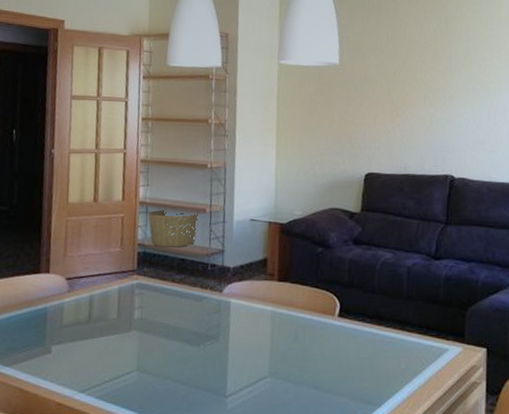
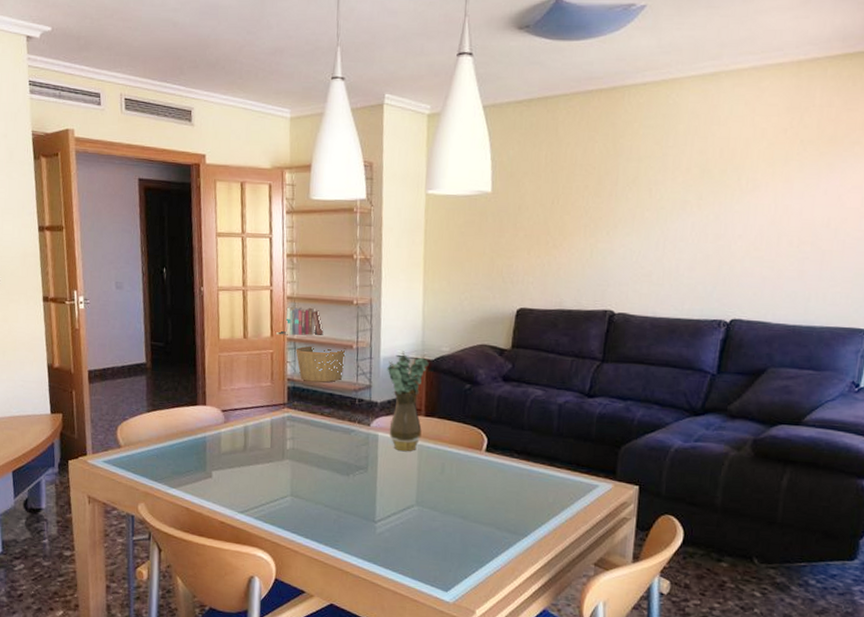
books: none [128,169,177,200] -> present [276,306,324,336]
vase: none [240,214,282,318] -> present [387,351,429,451]

